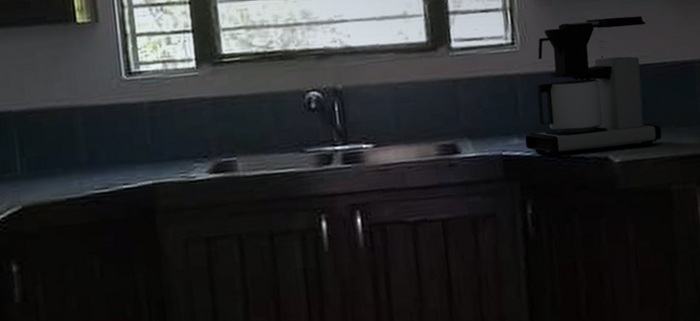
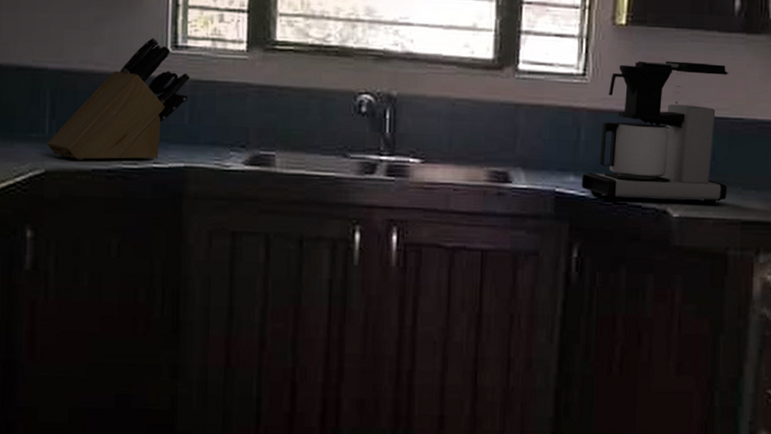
knife block: none [20,68,147,193] -> present [47,37,190,161]

